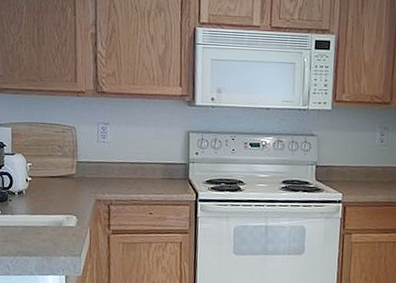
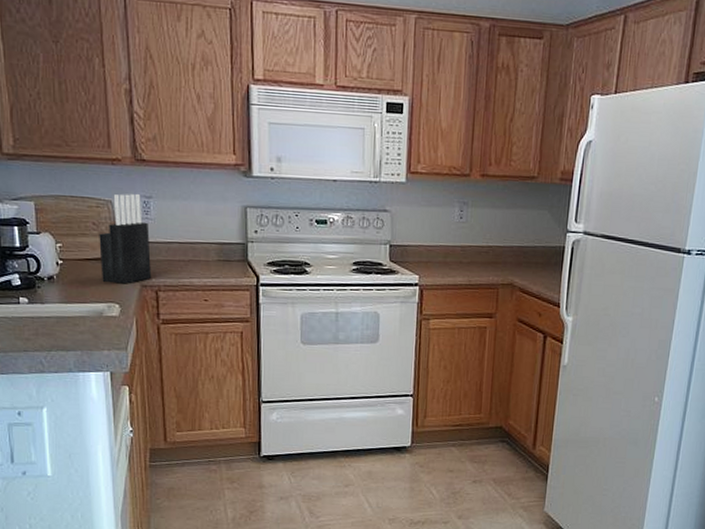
knife block: none [62,120,106,199] -> present [99,193,151,284]

